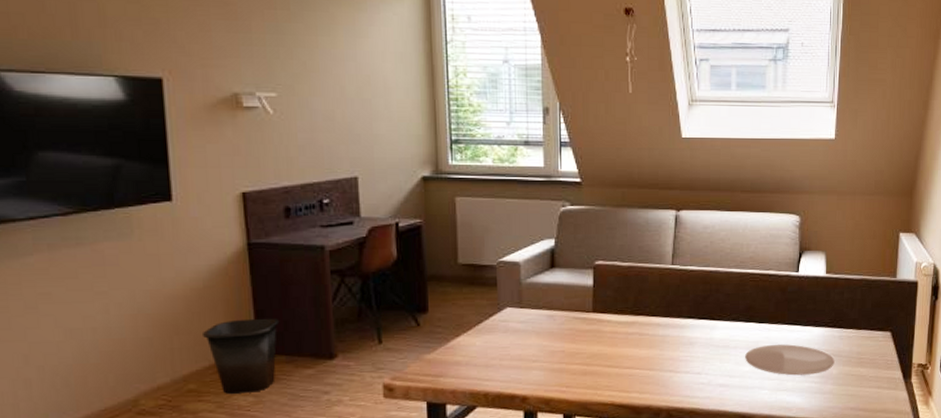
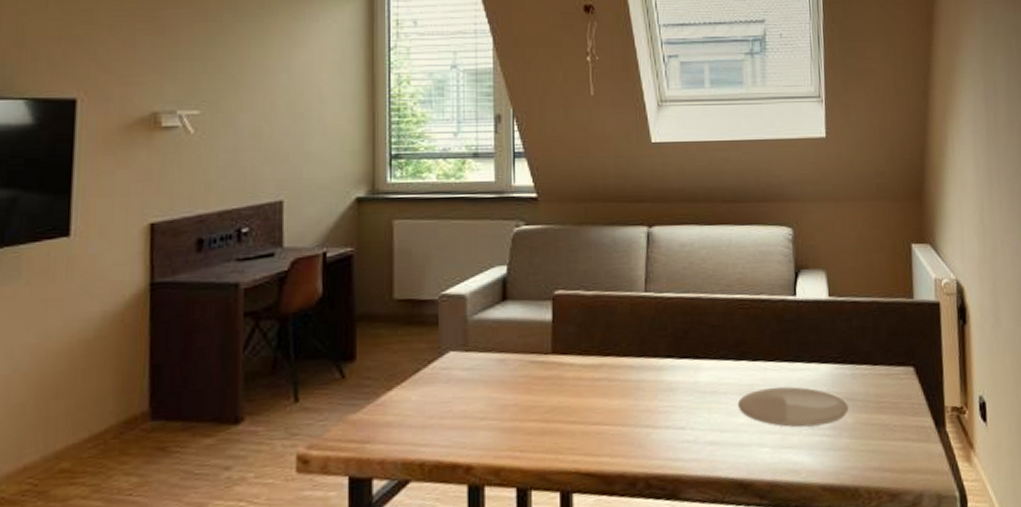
waste bin: present [203,318,280,394] -> none [86,373,179,474]

